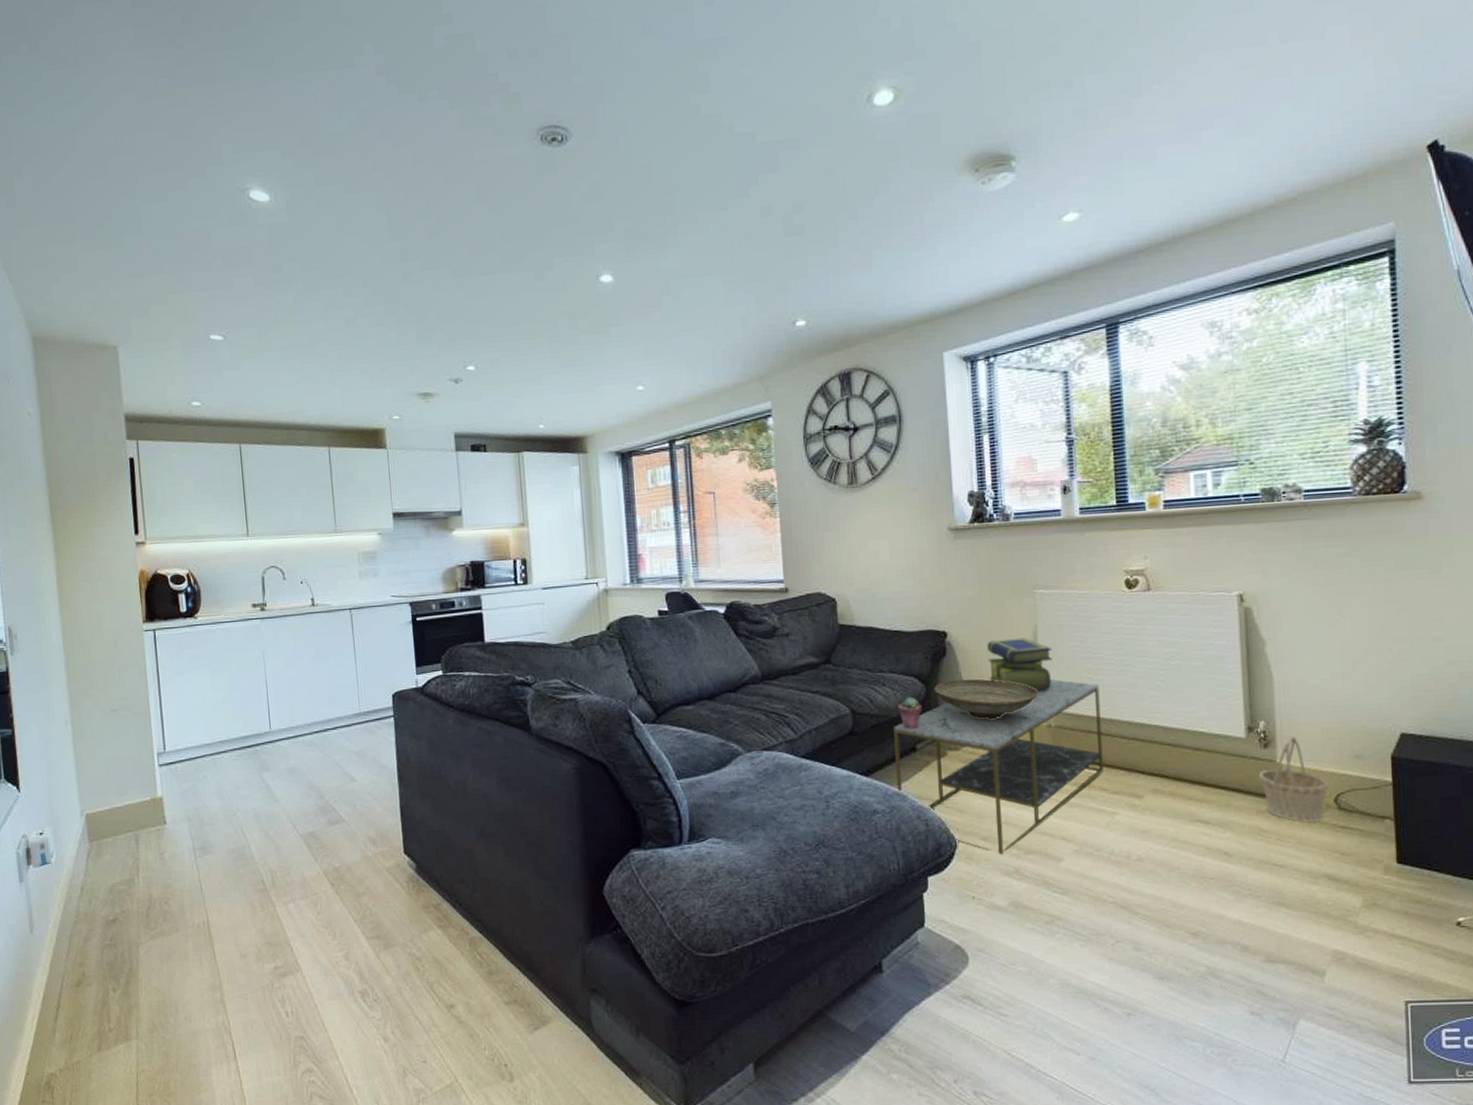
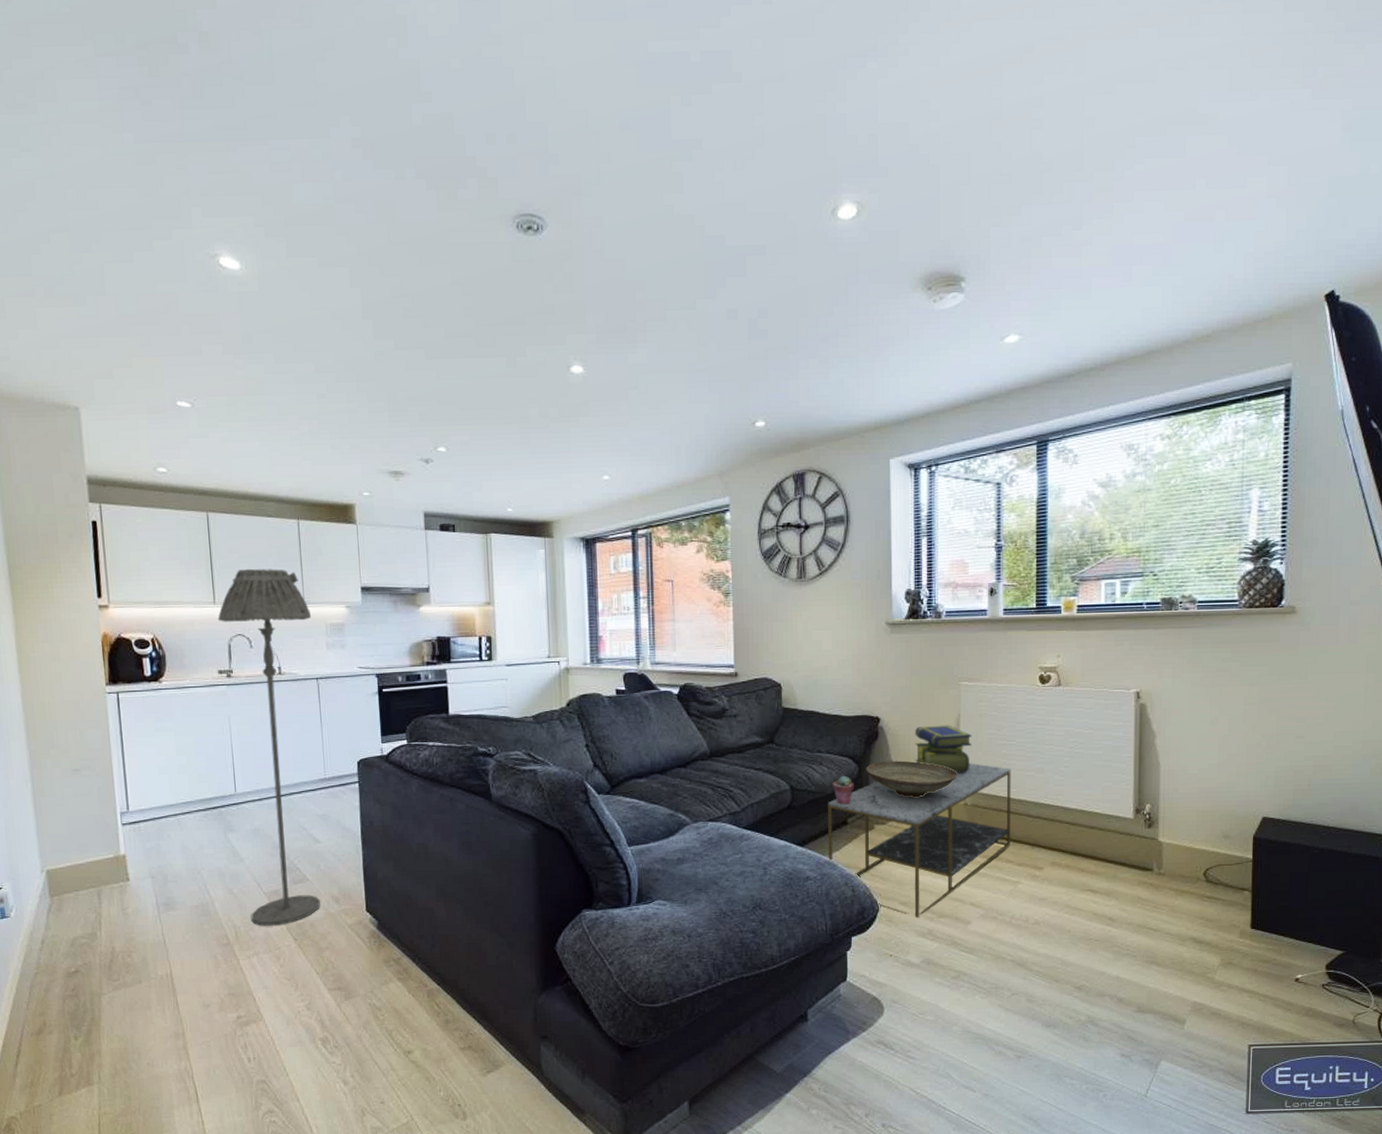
floor lamp: none [251,498,357,870] -> present [217,568,320,926]
basket: present [1259,735,1329,822] -> none [1142,817,1200,892]

